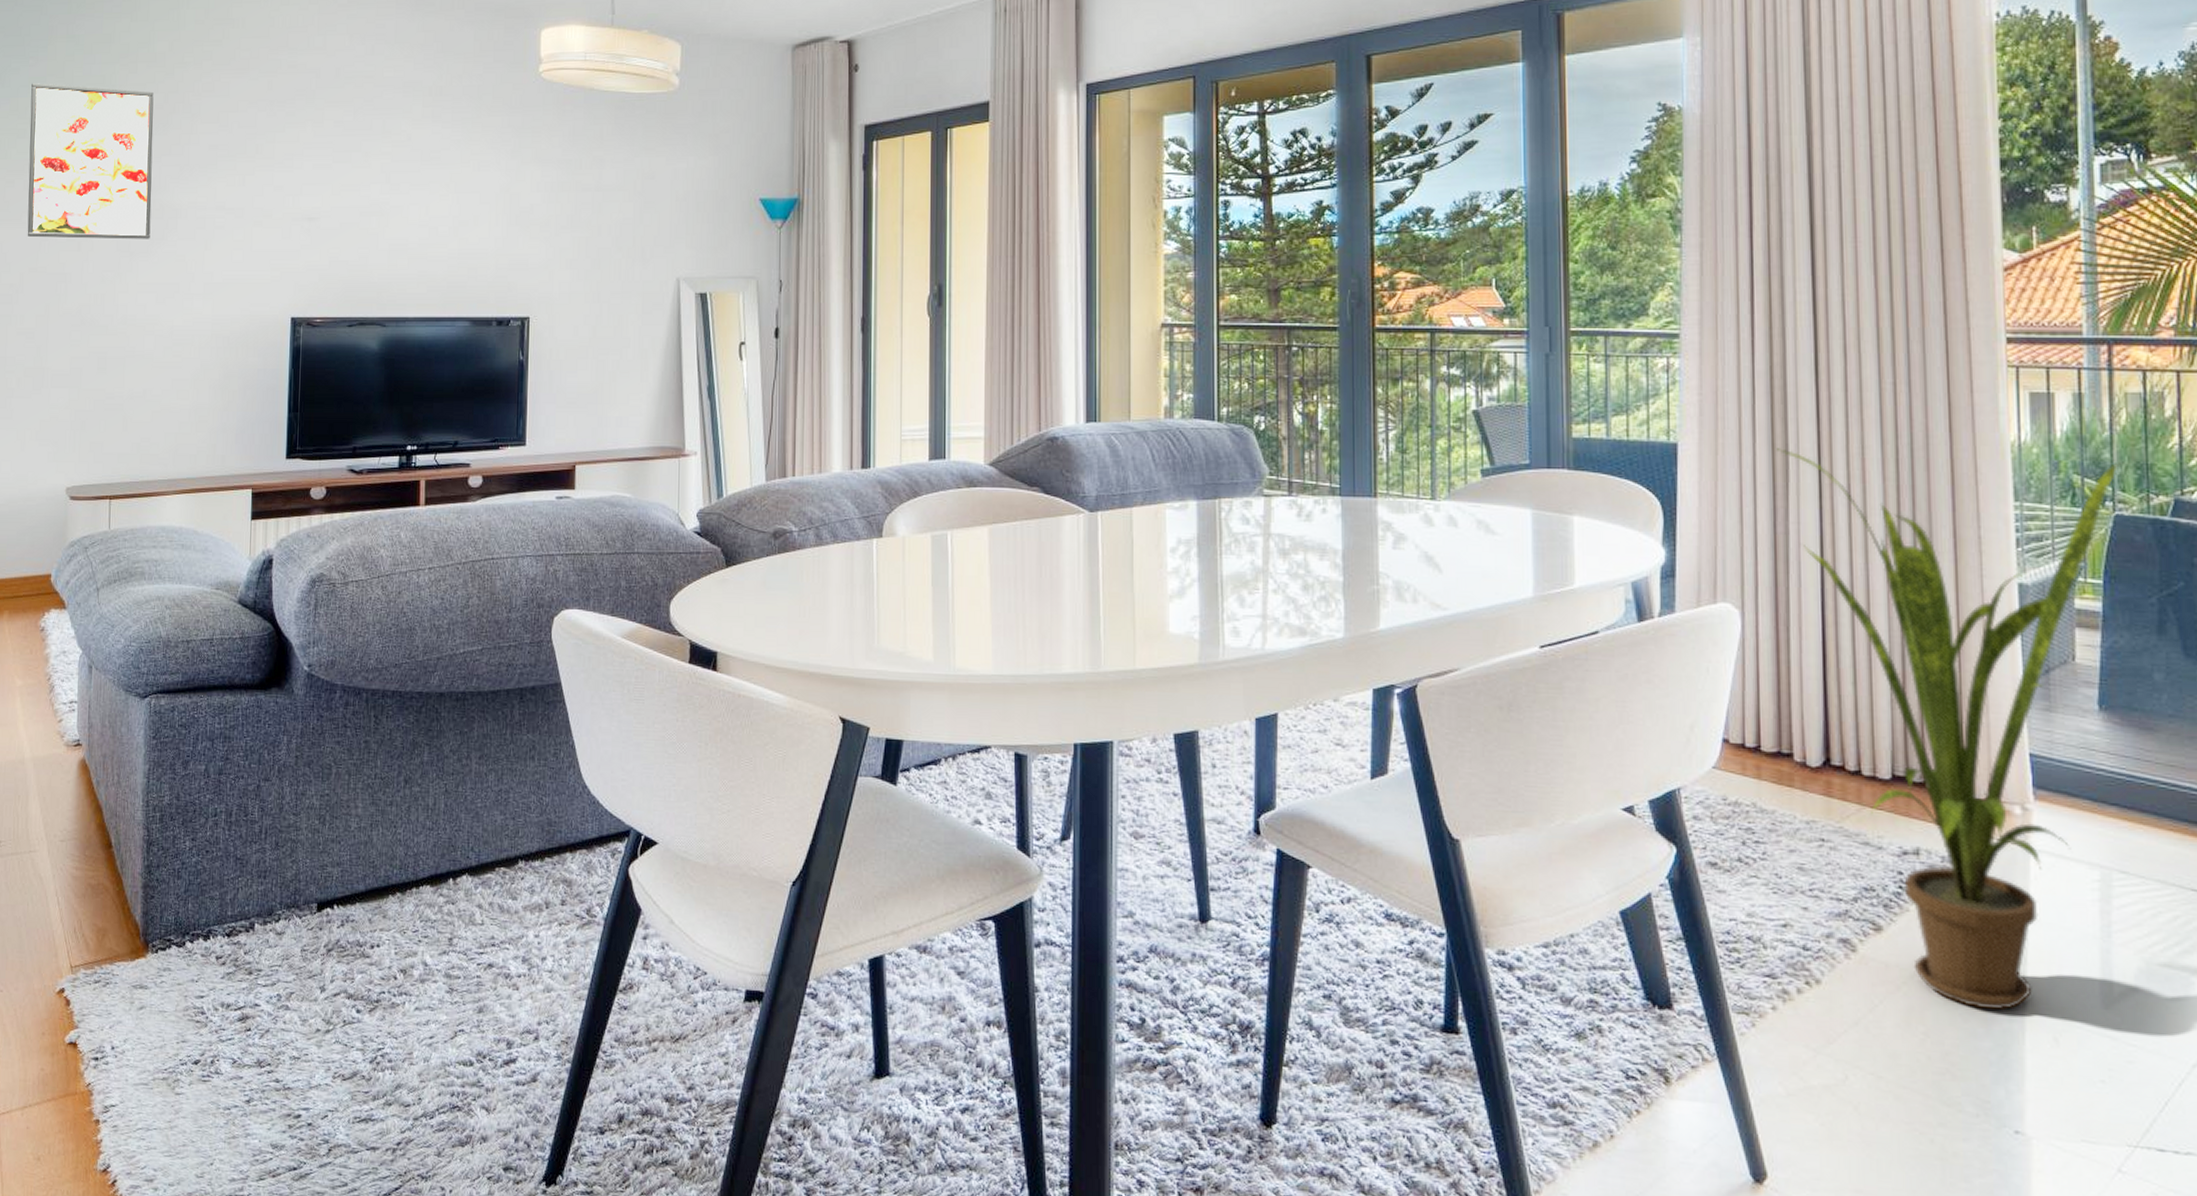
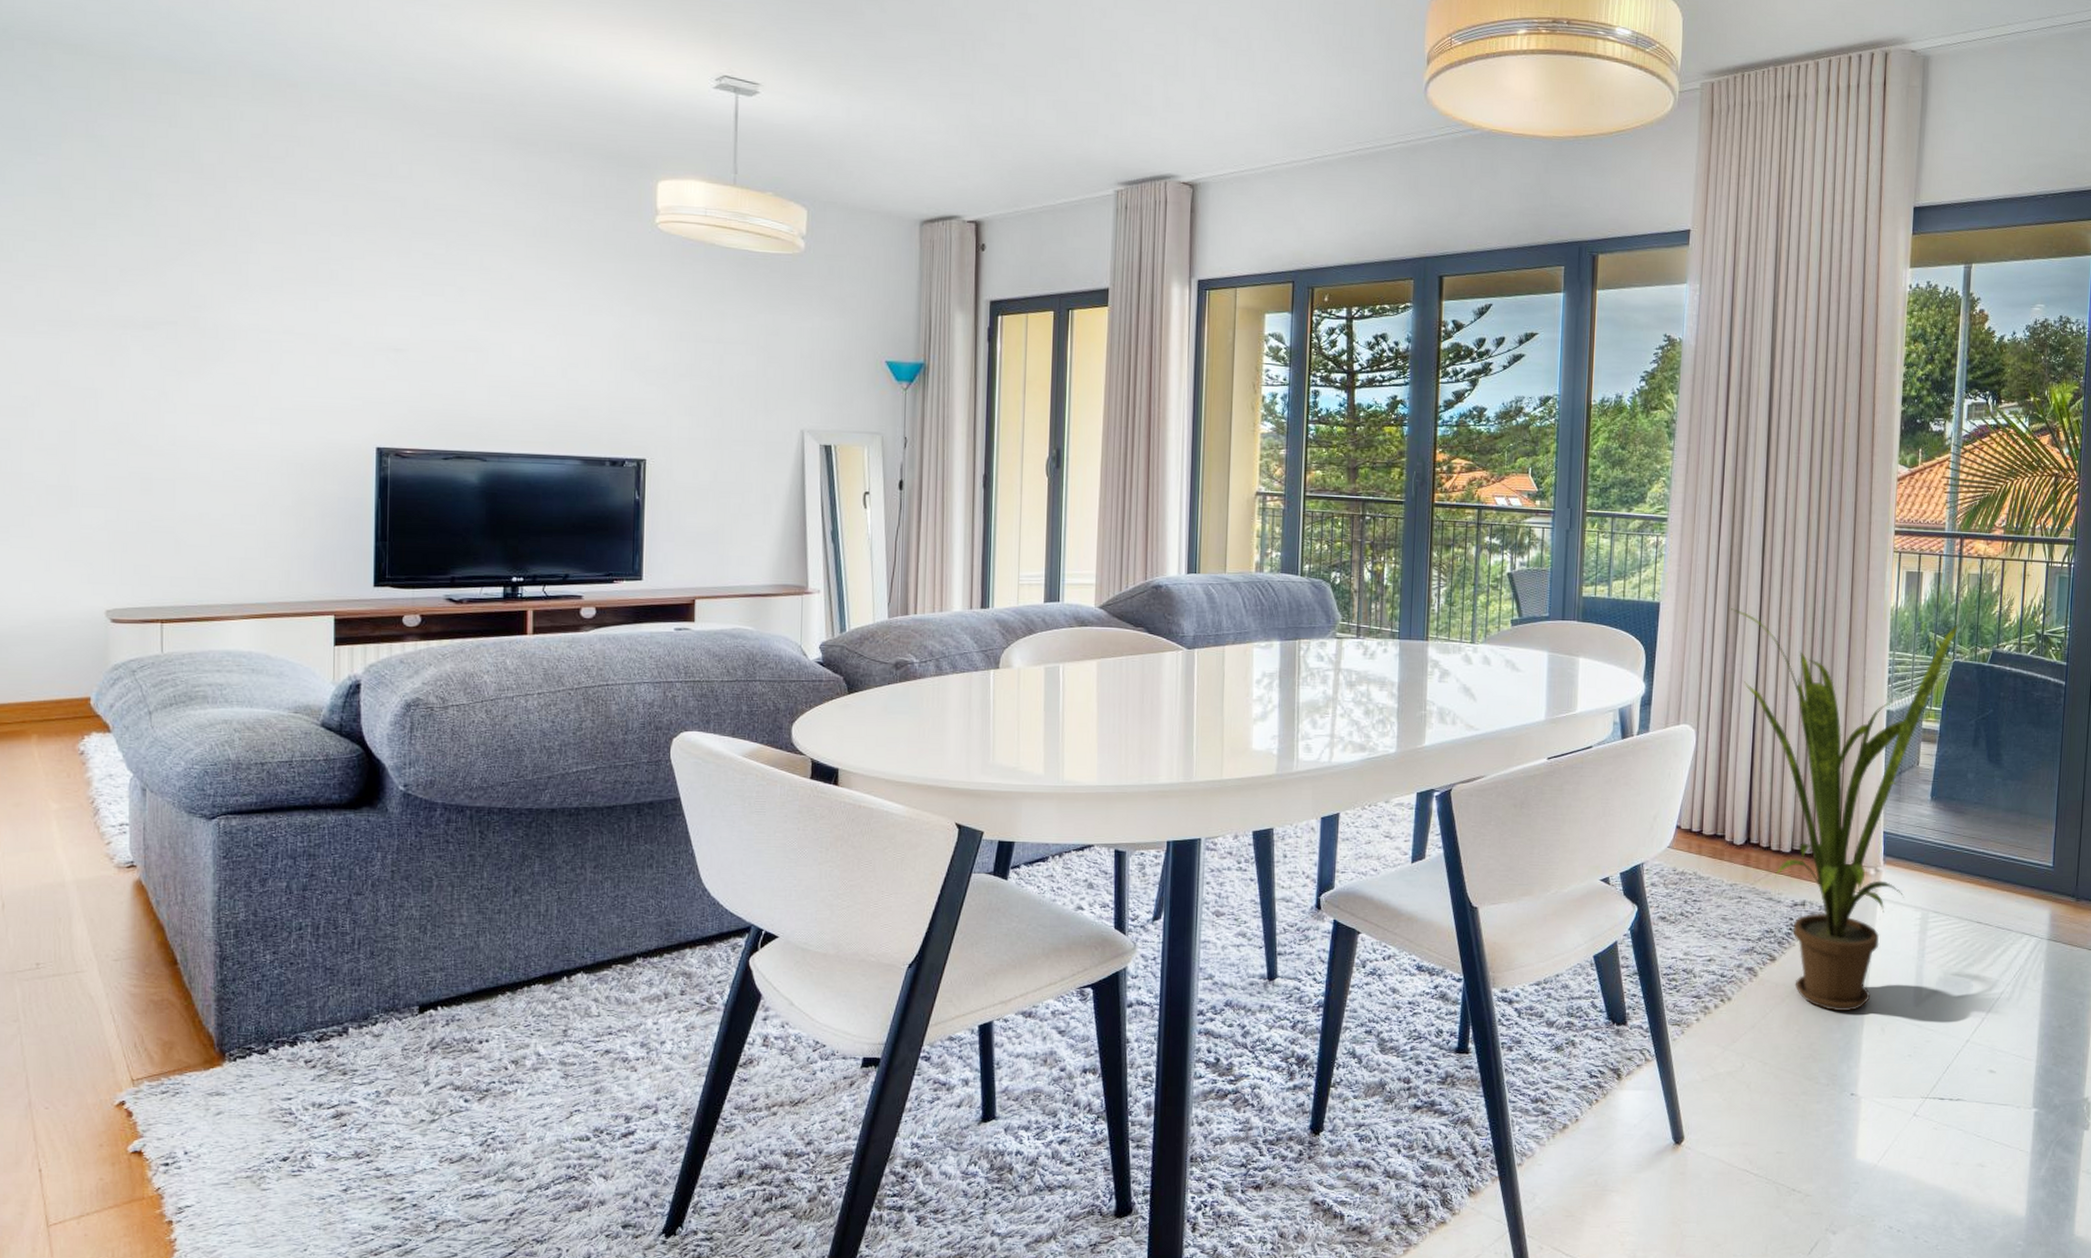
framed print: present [27,83,154,239] -> none [41,182,203,359]

